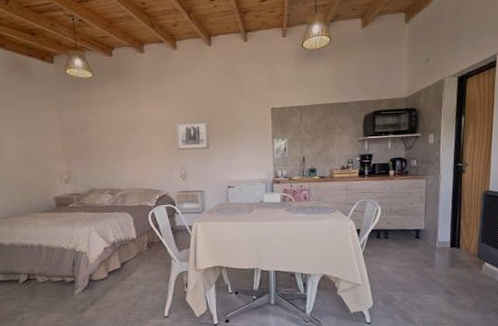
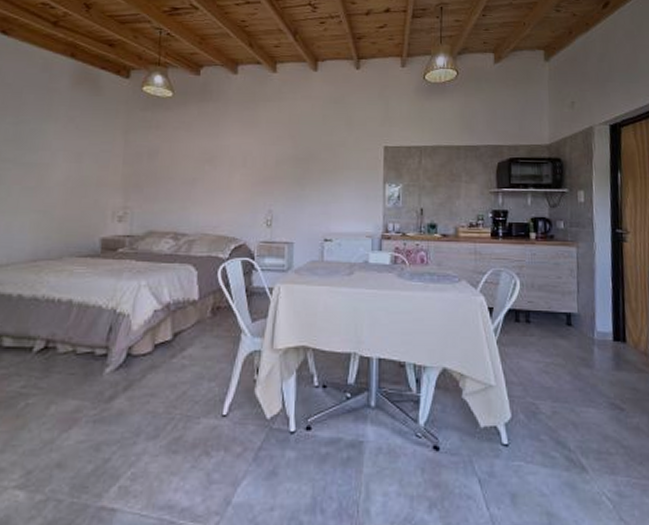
wall art: present [175,121,209,150] -> none [264,155,306,191]

